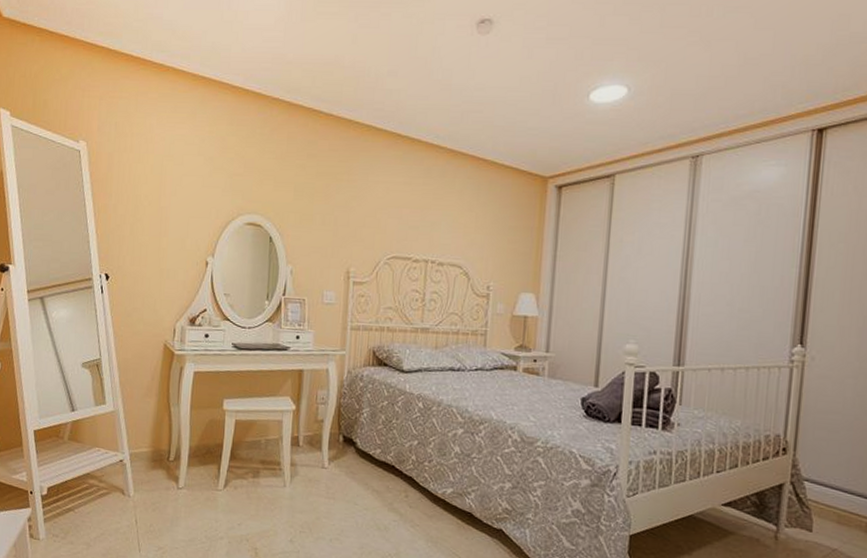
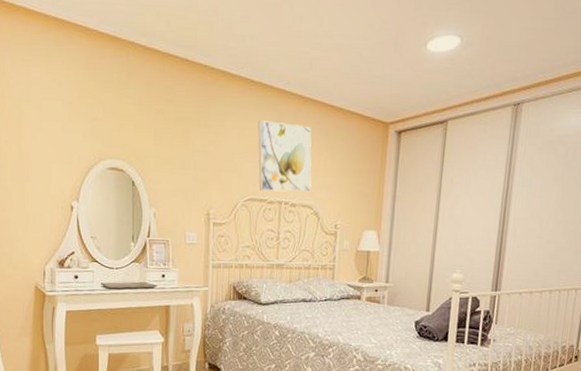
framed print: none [403,175,462,250] -> present [258,120,312,192]

